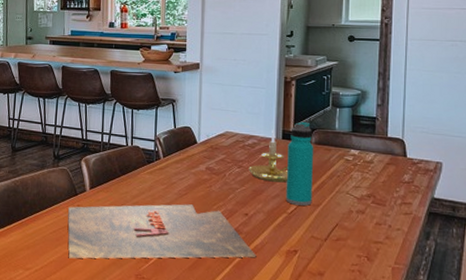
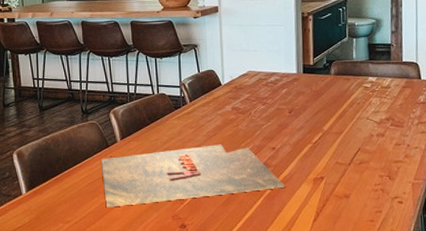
candle holder: present [249,129,289,183] -> none [273,64,311,115]
water bottle: present [286,121,314,206] -> none [309,54,335,135]

